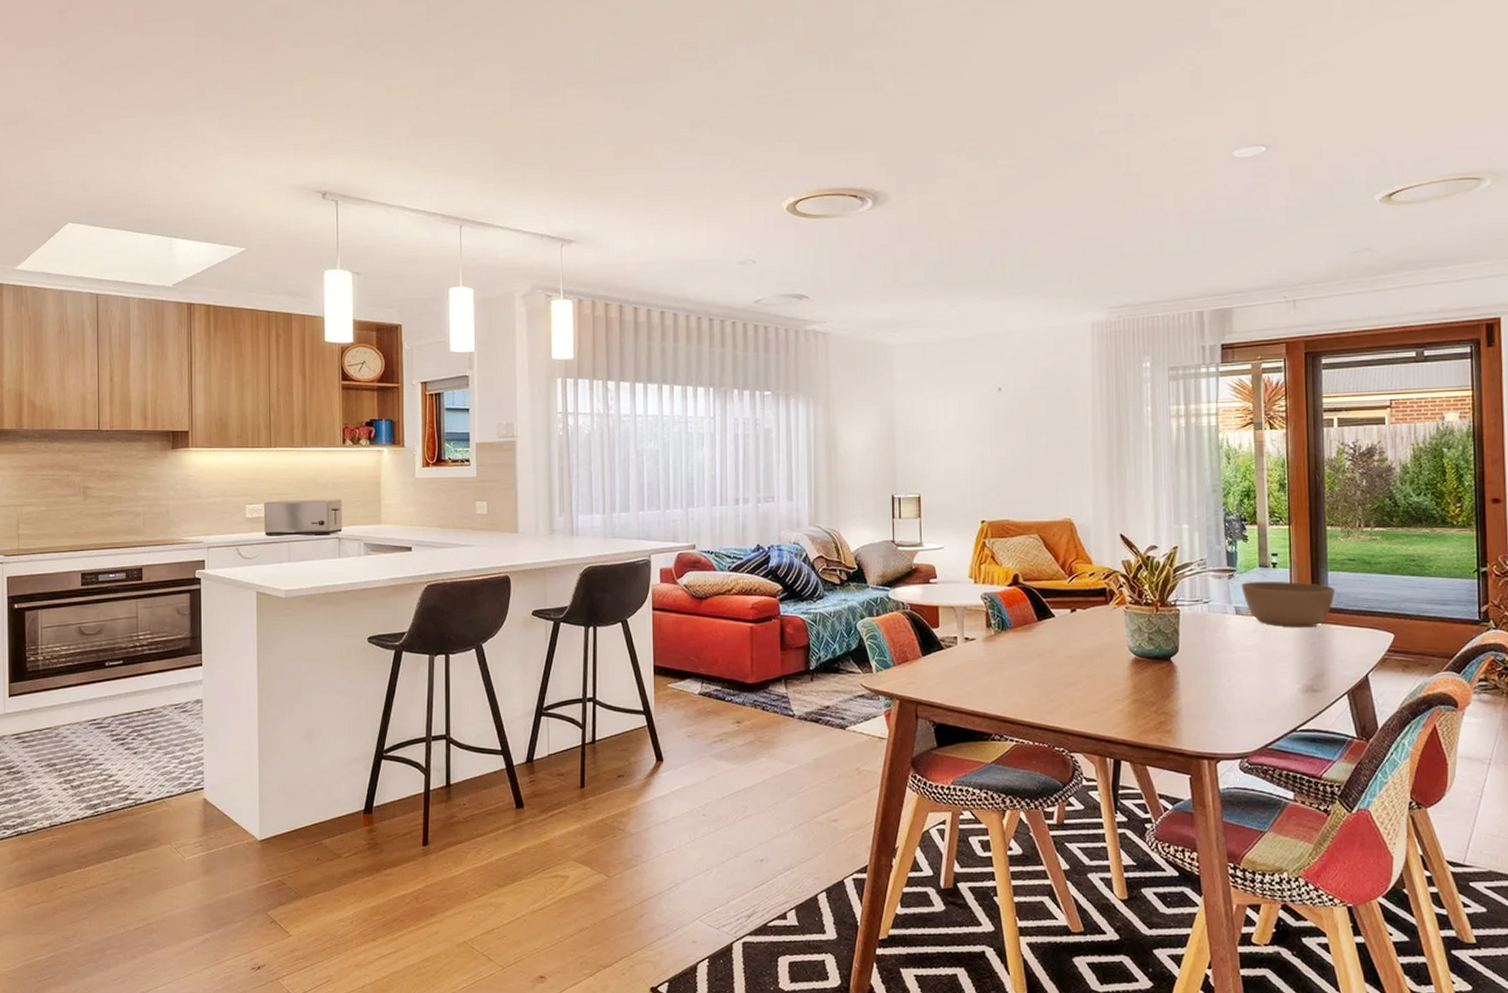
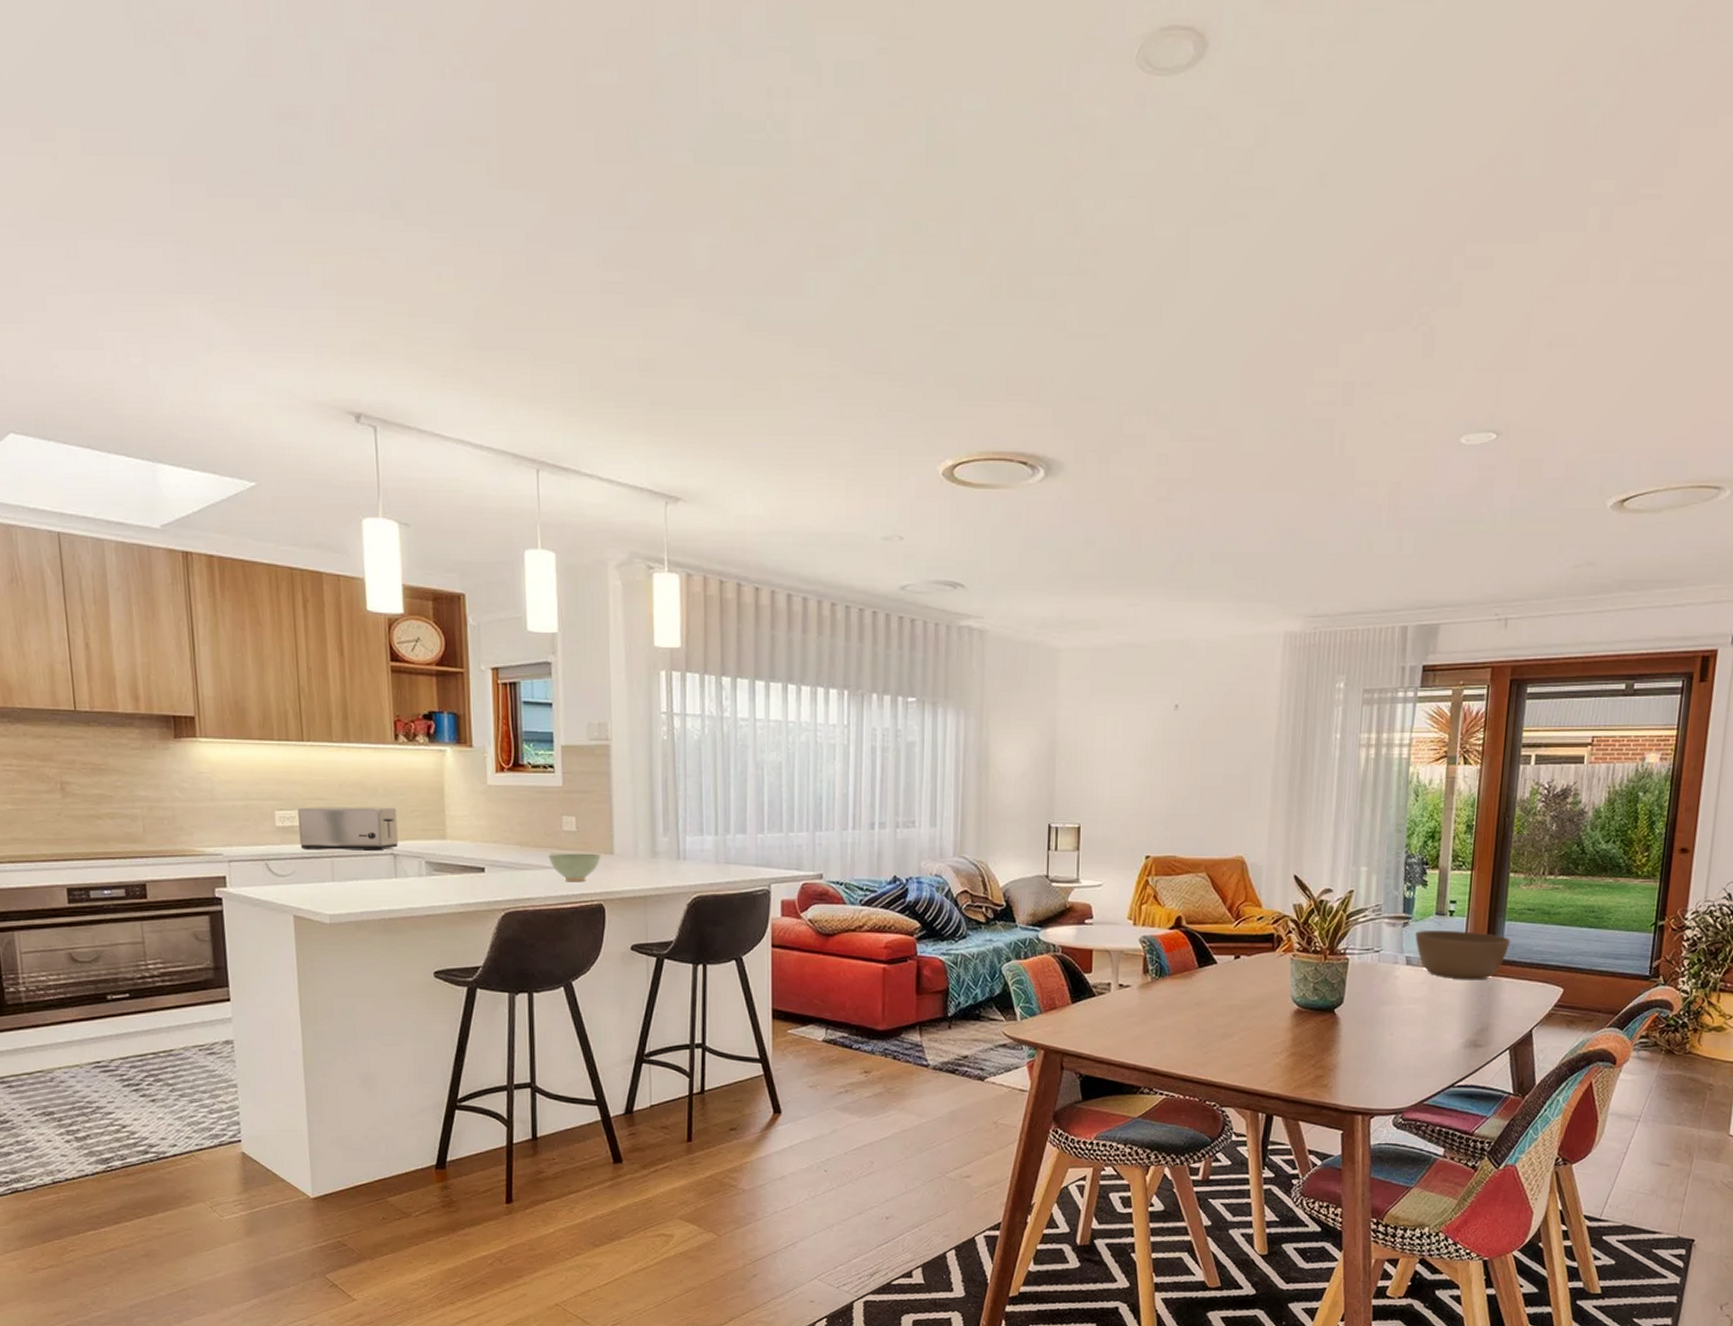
bowl: none [464,532,508,556] -> present [548,853,601,881]

